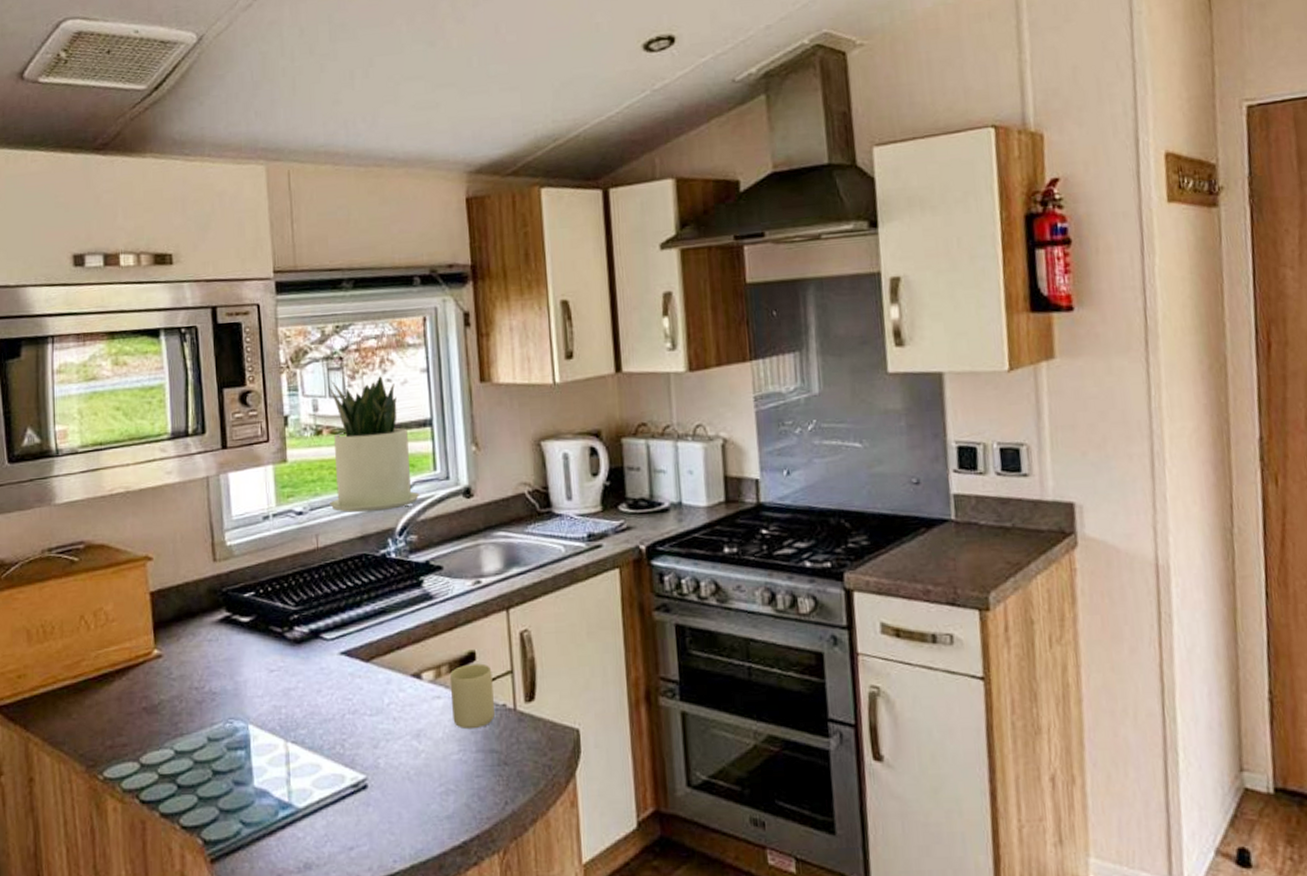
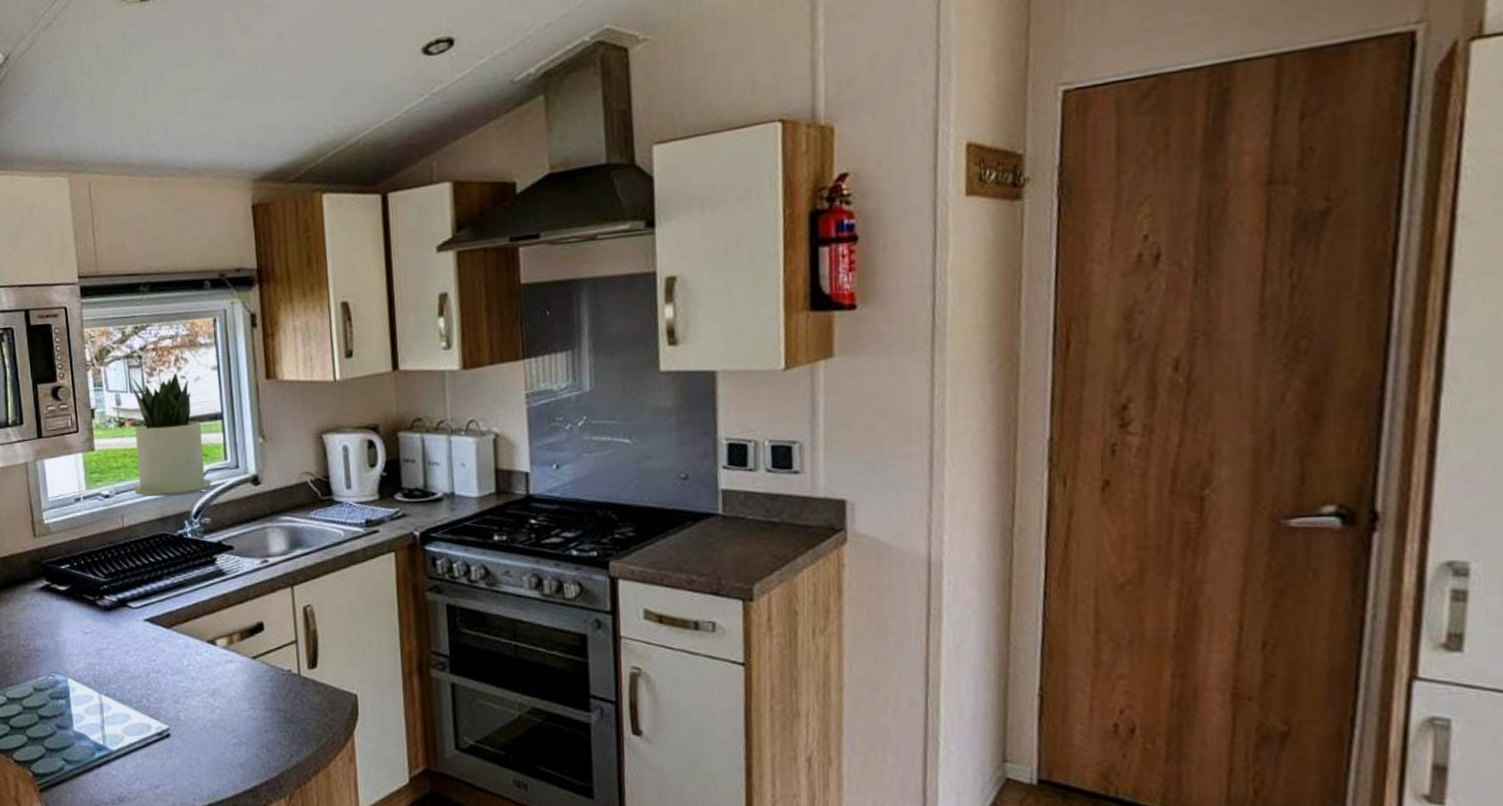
cup: present [449,663,495,730] -> none [240,633,281,691]

